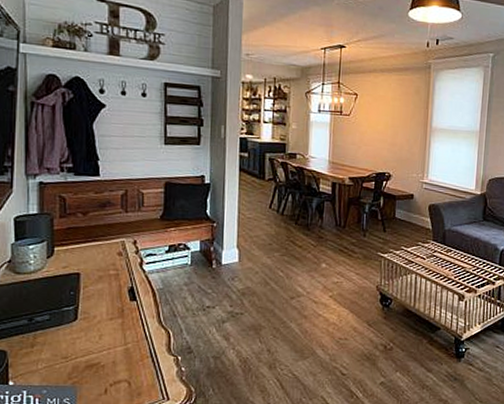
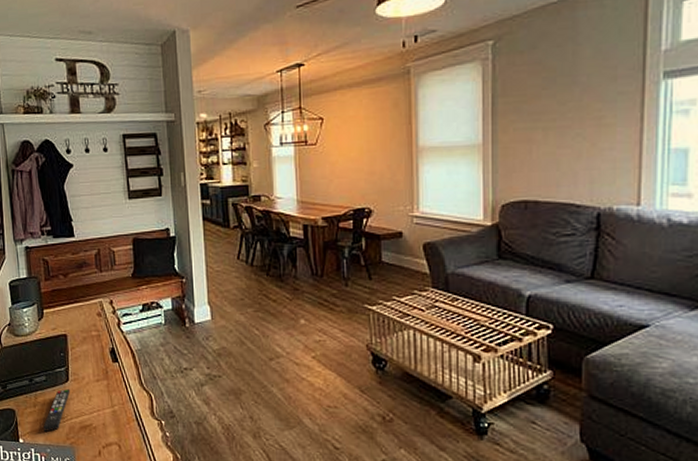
remote control: none [41,327,78,372] -> present [43,388,71,432]

